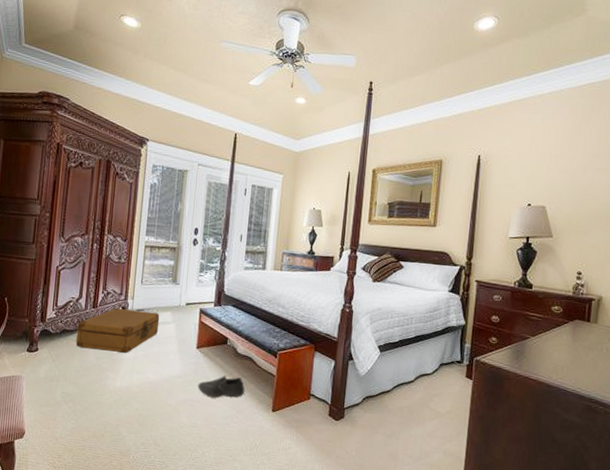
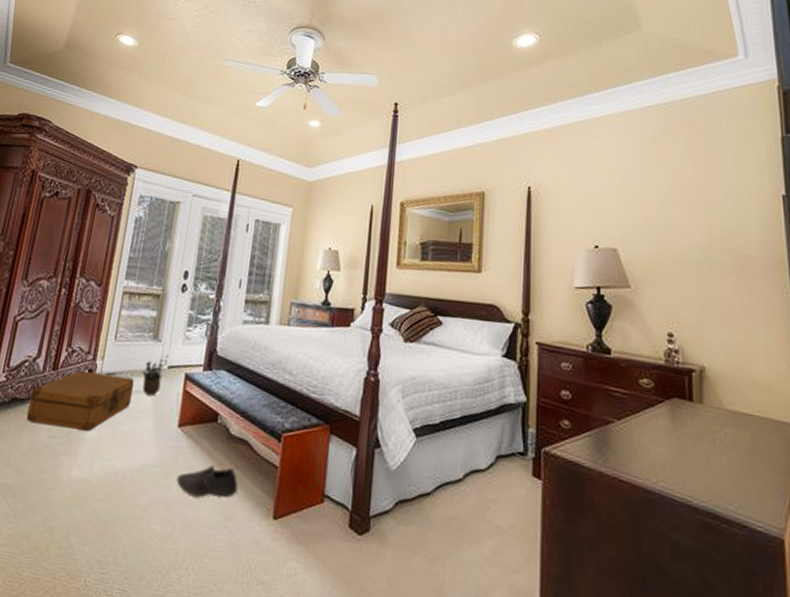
potted plant: none [165,294,186,326] -> present [142,354,169,396]

